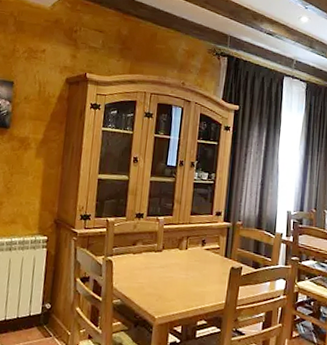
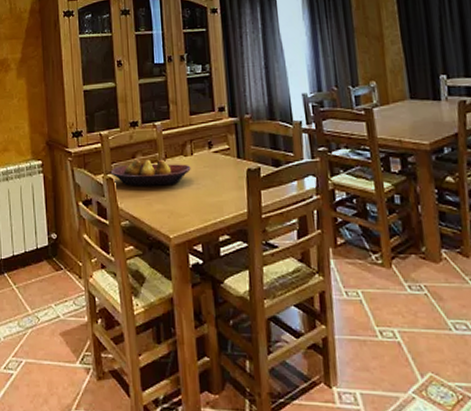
fruit bowl: none [110,247,184,273] -> present [110,159,191,186]

